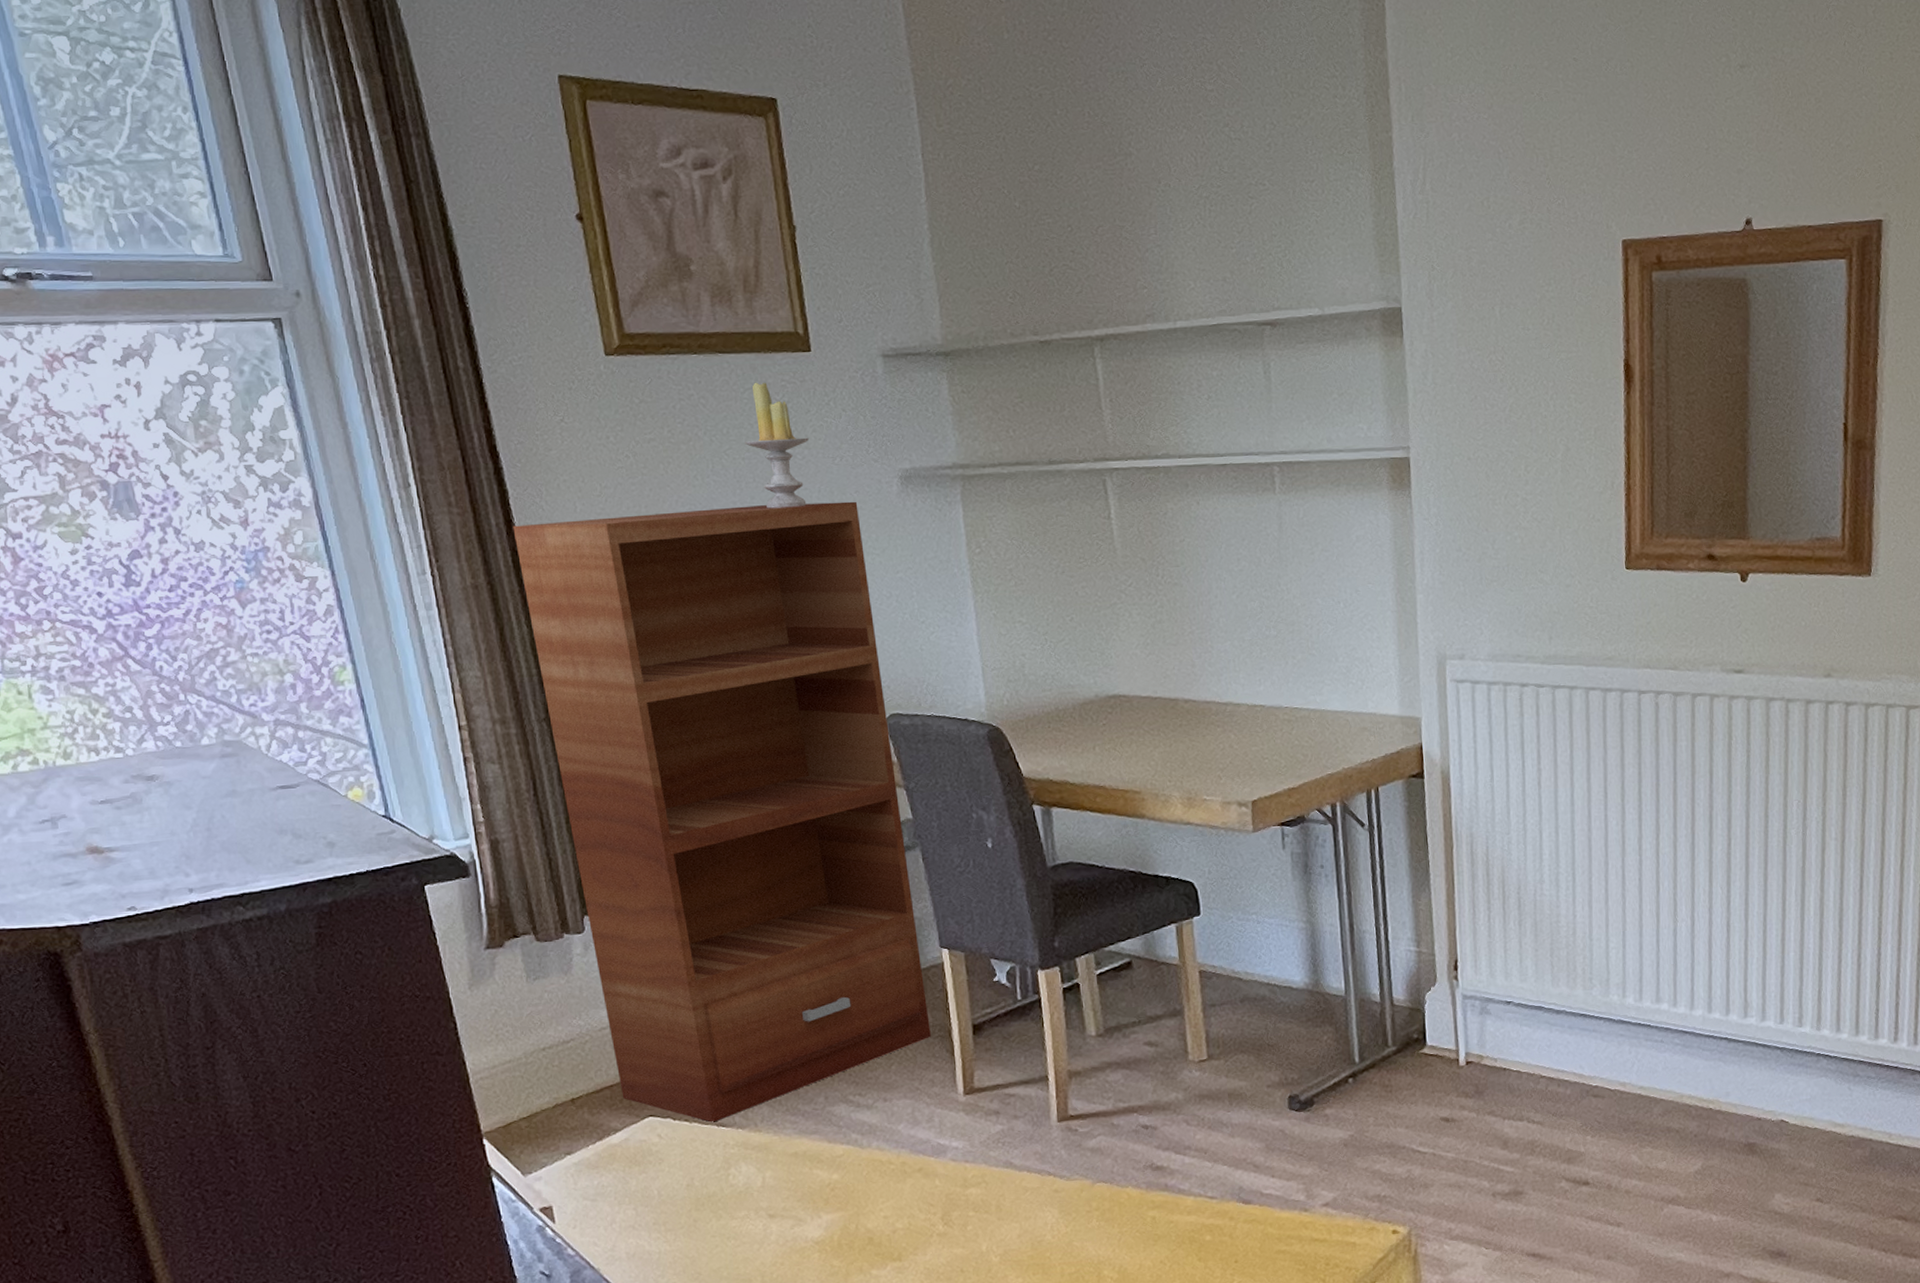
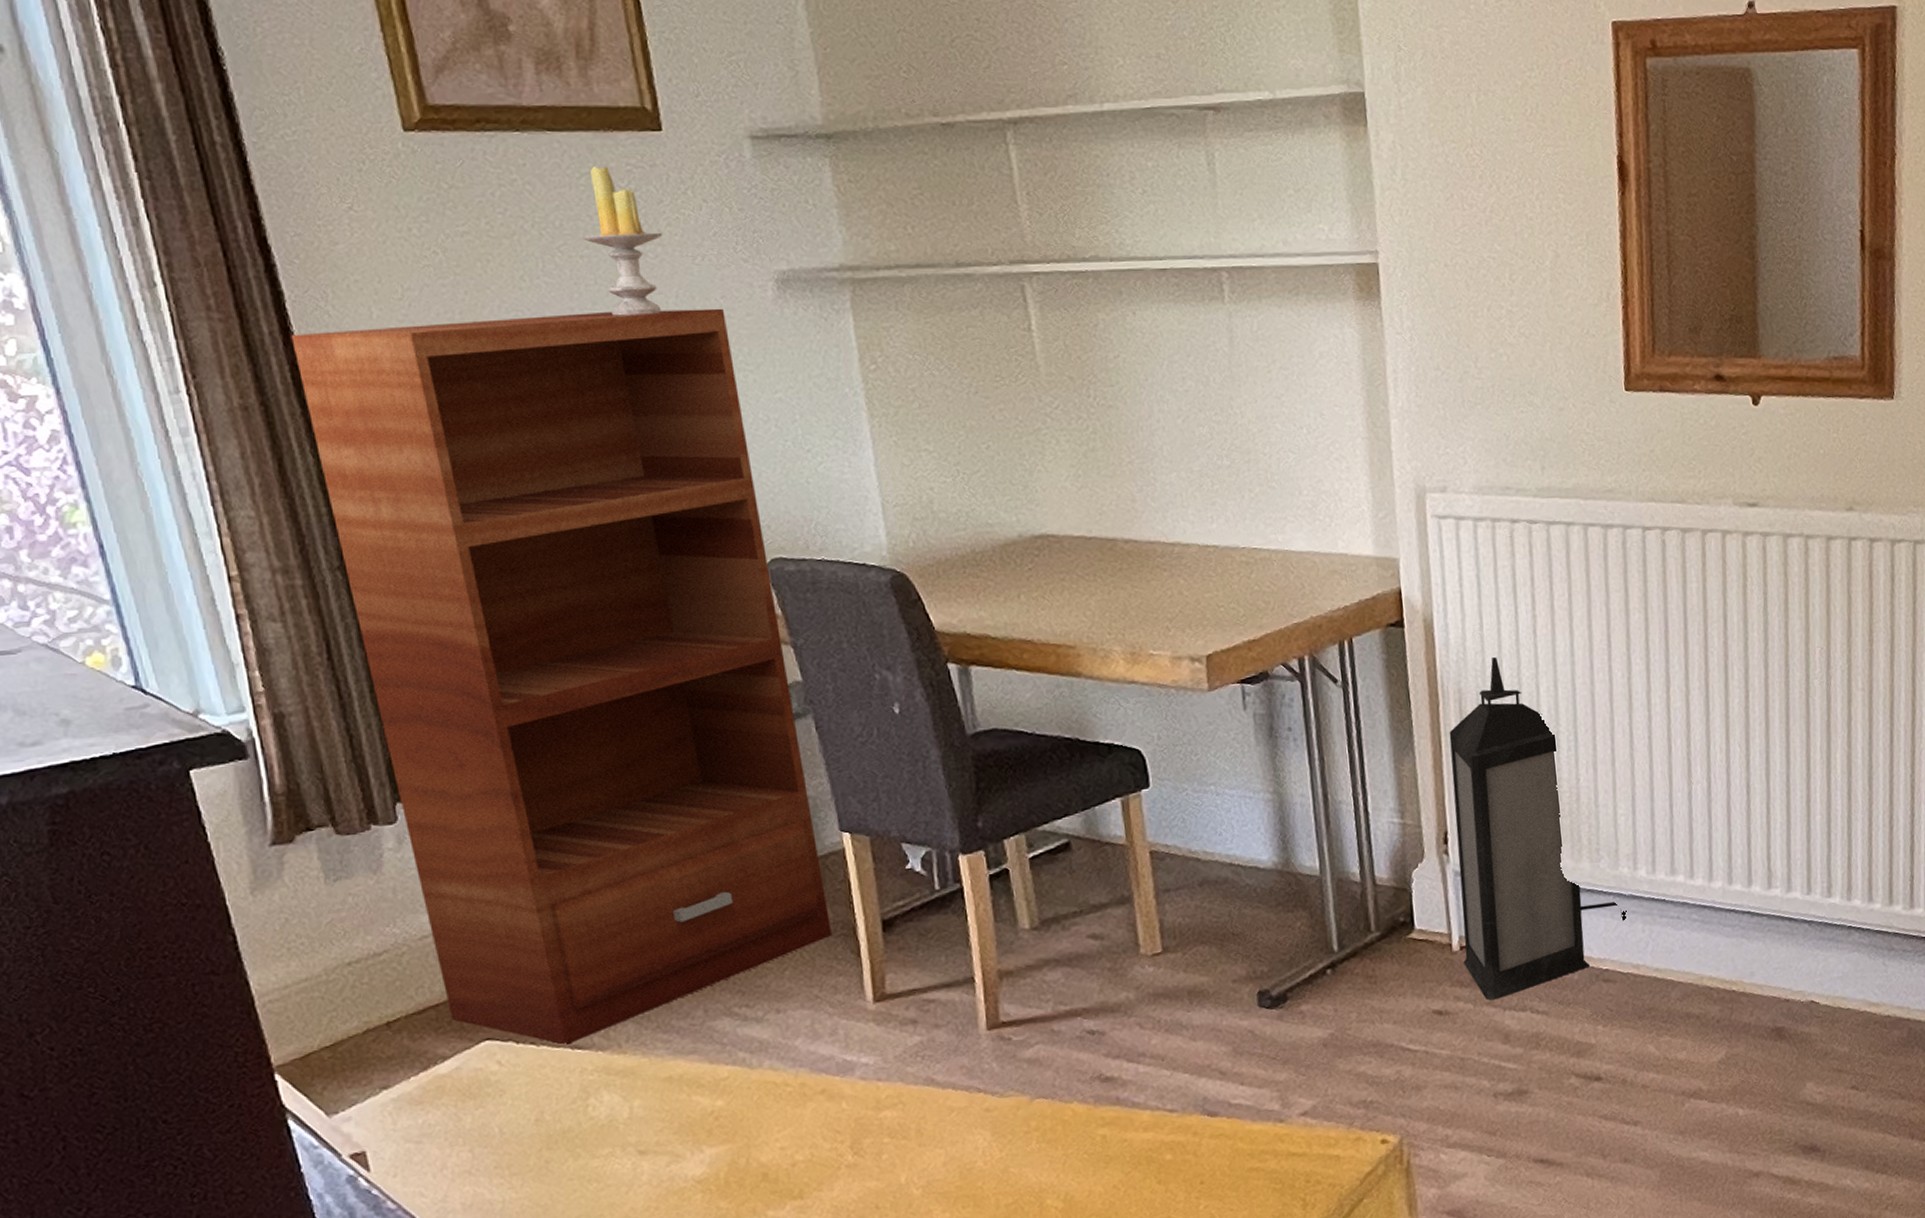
lantern: none [1461,806,1615,1111] -> present [1449,657,1627,1001]

